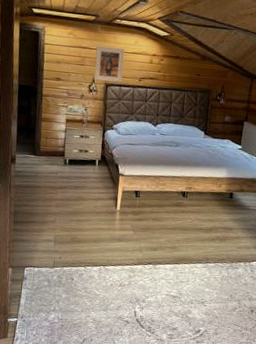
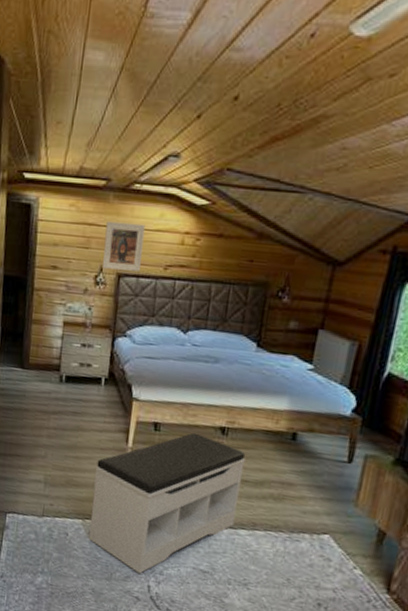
bench: none [90,197,200,303] -> present [89,432,246,574]

